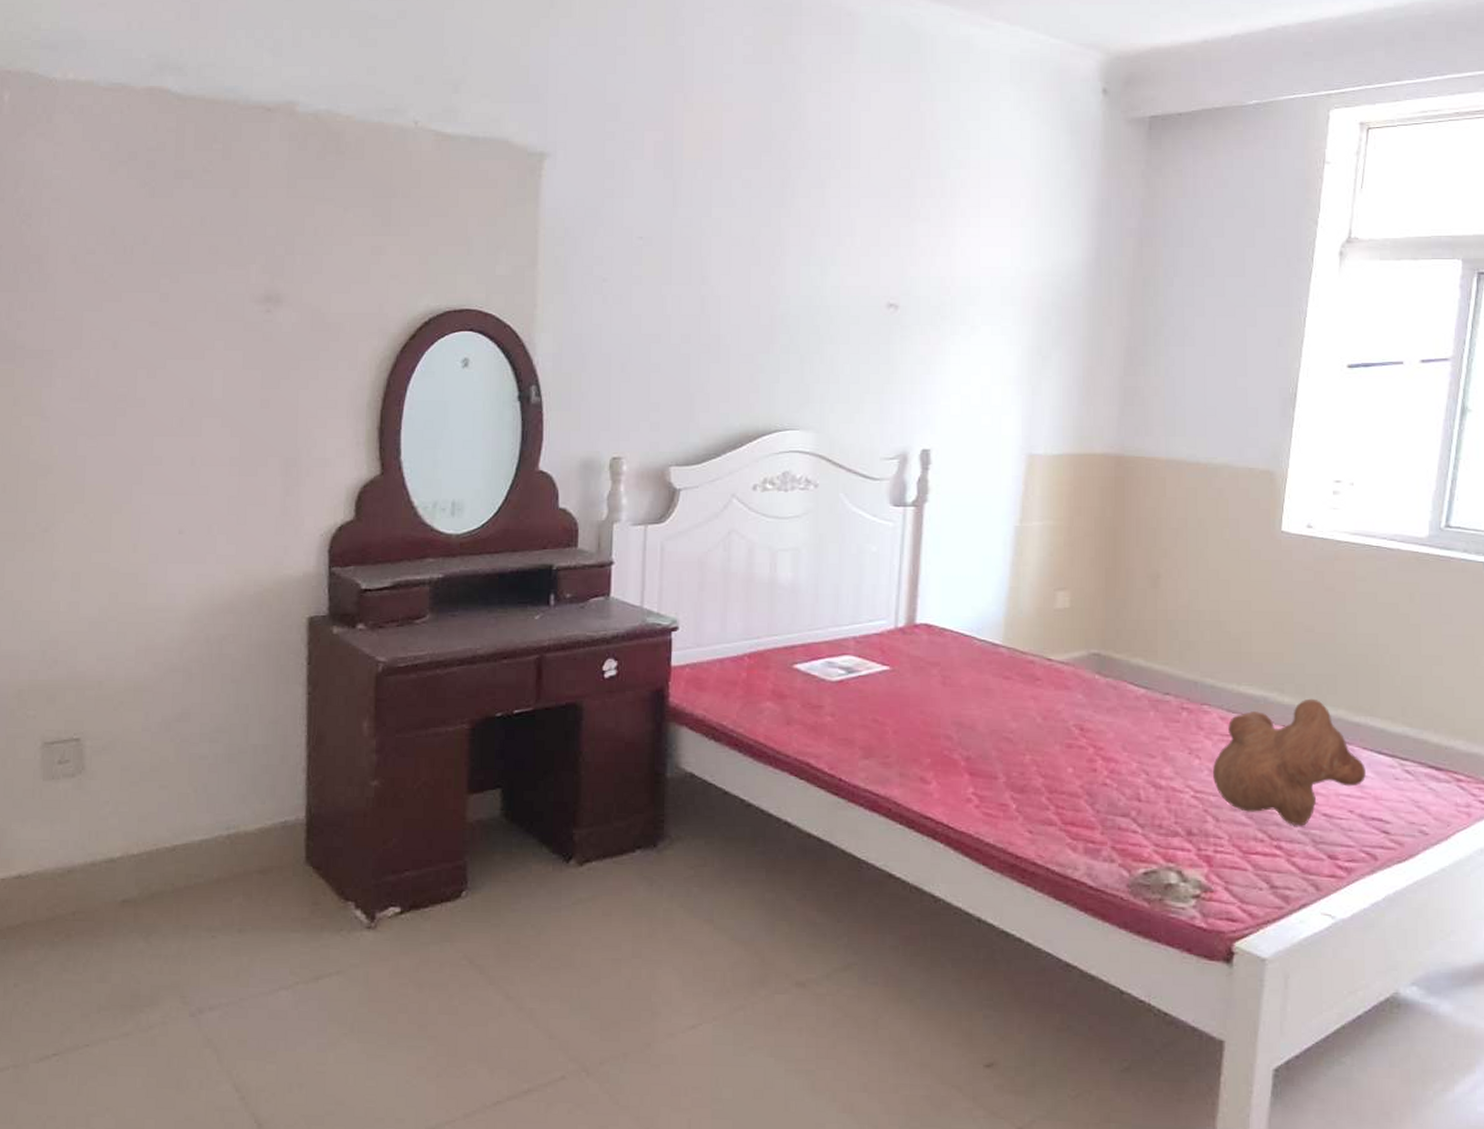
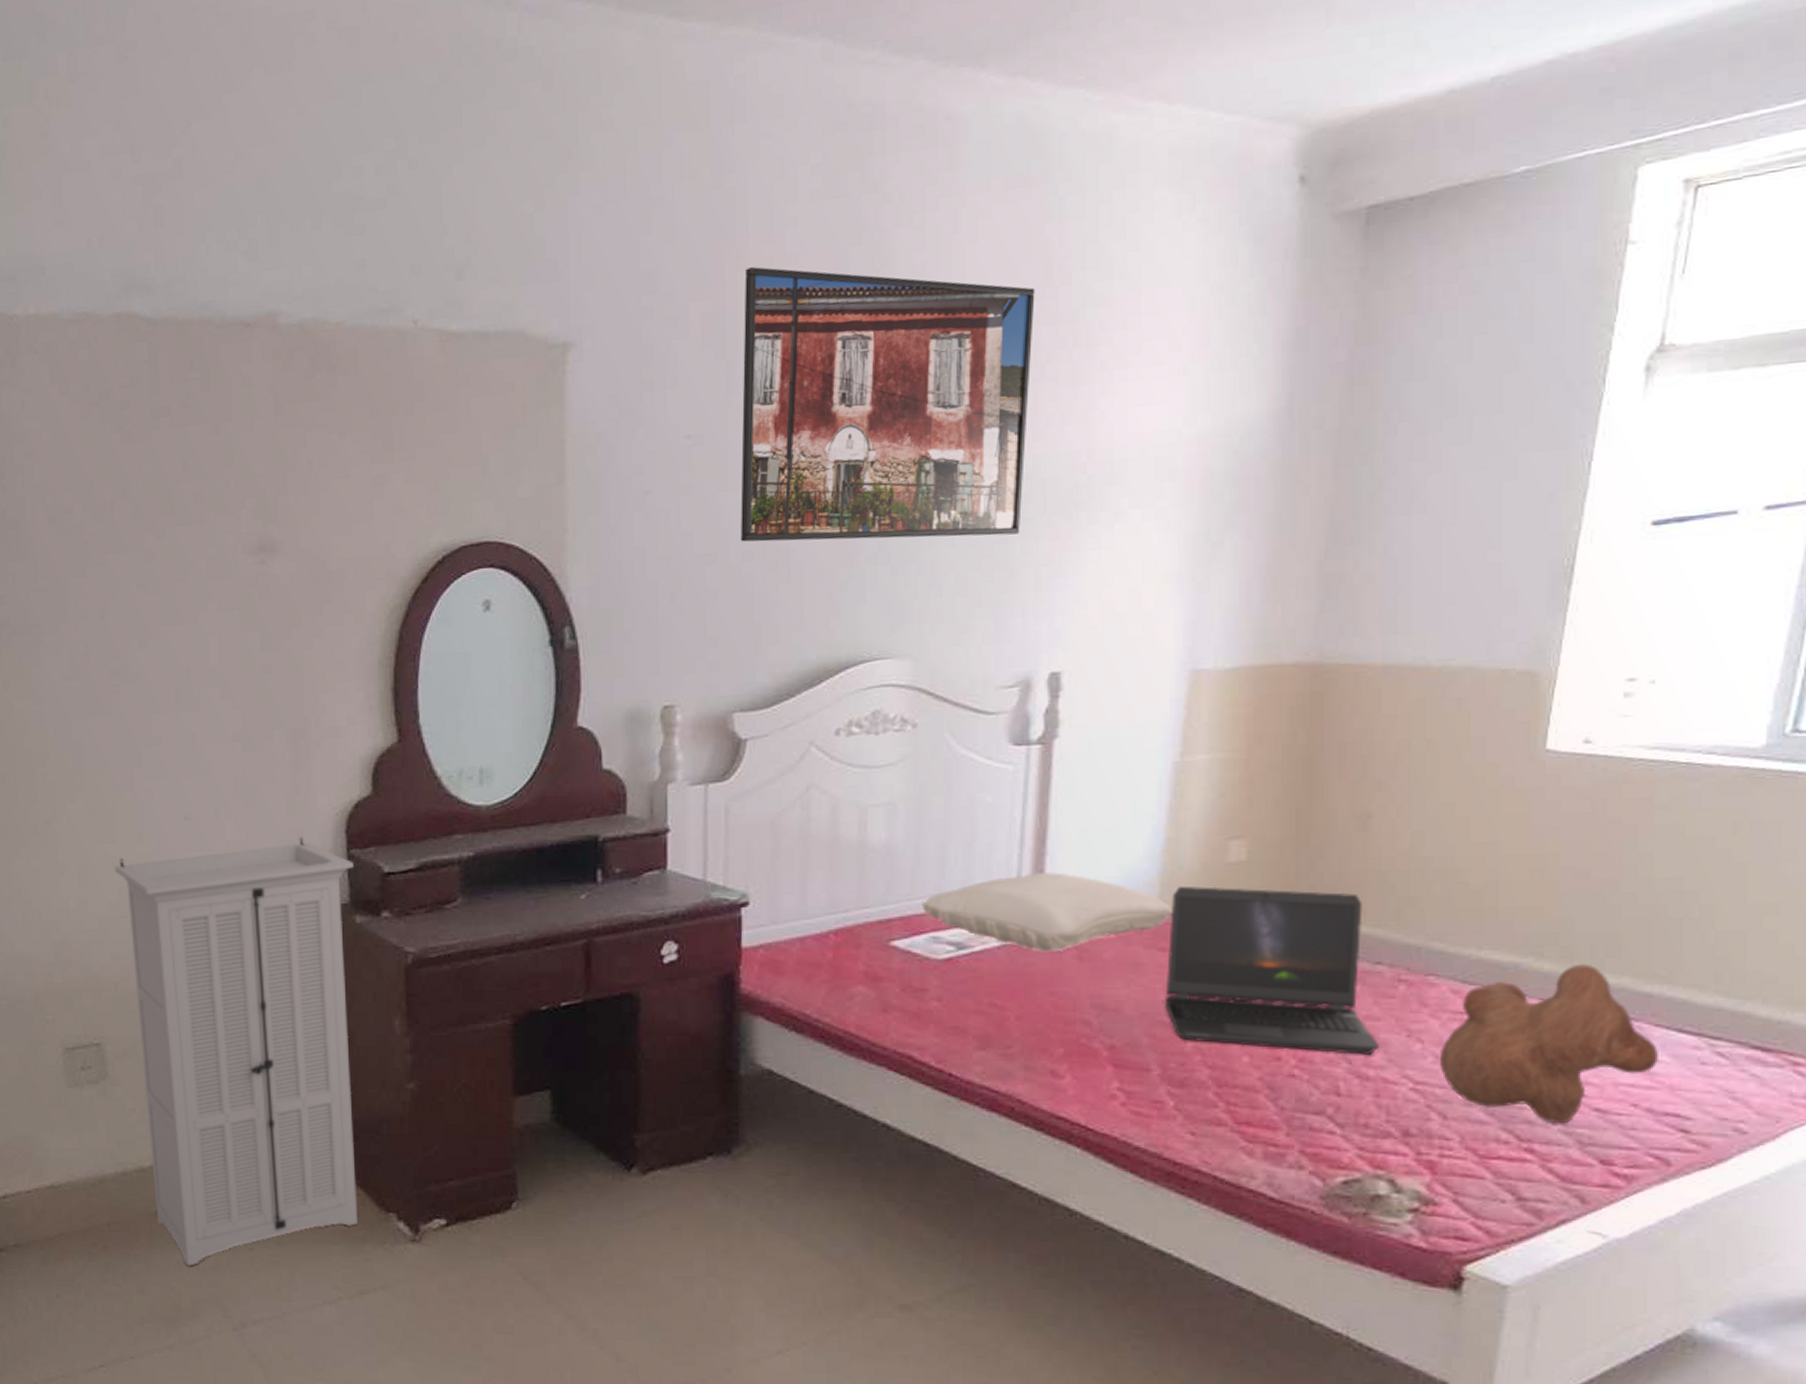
storage cabinet: none [107,554,334,954] -> present [114,837,357,1266]
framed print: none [680,110,913,338] -> present [740,267,1035,542]
pillow: none [819,611,1014,678] -> present [921,872,1172,953]
laptop computer: none [1009,627,1168,768] -> present [1165,886,1379,1055]

